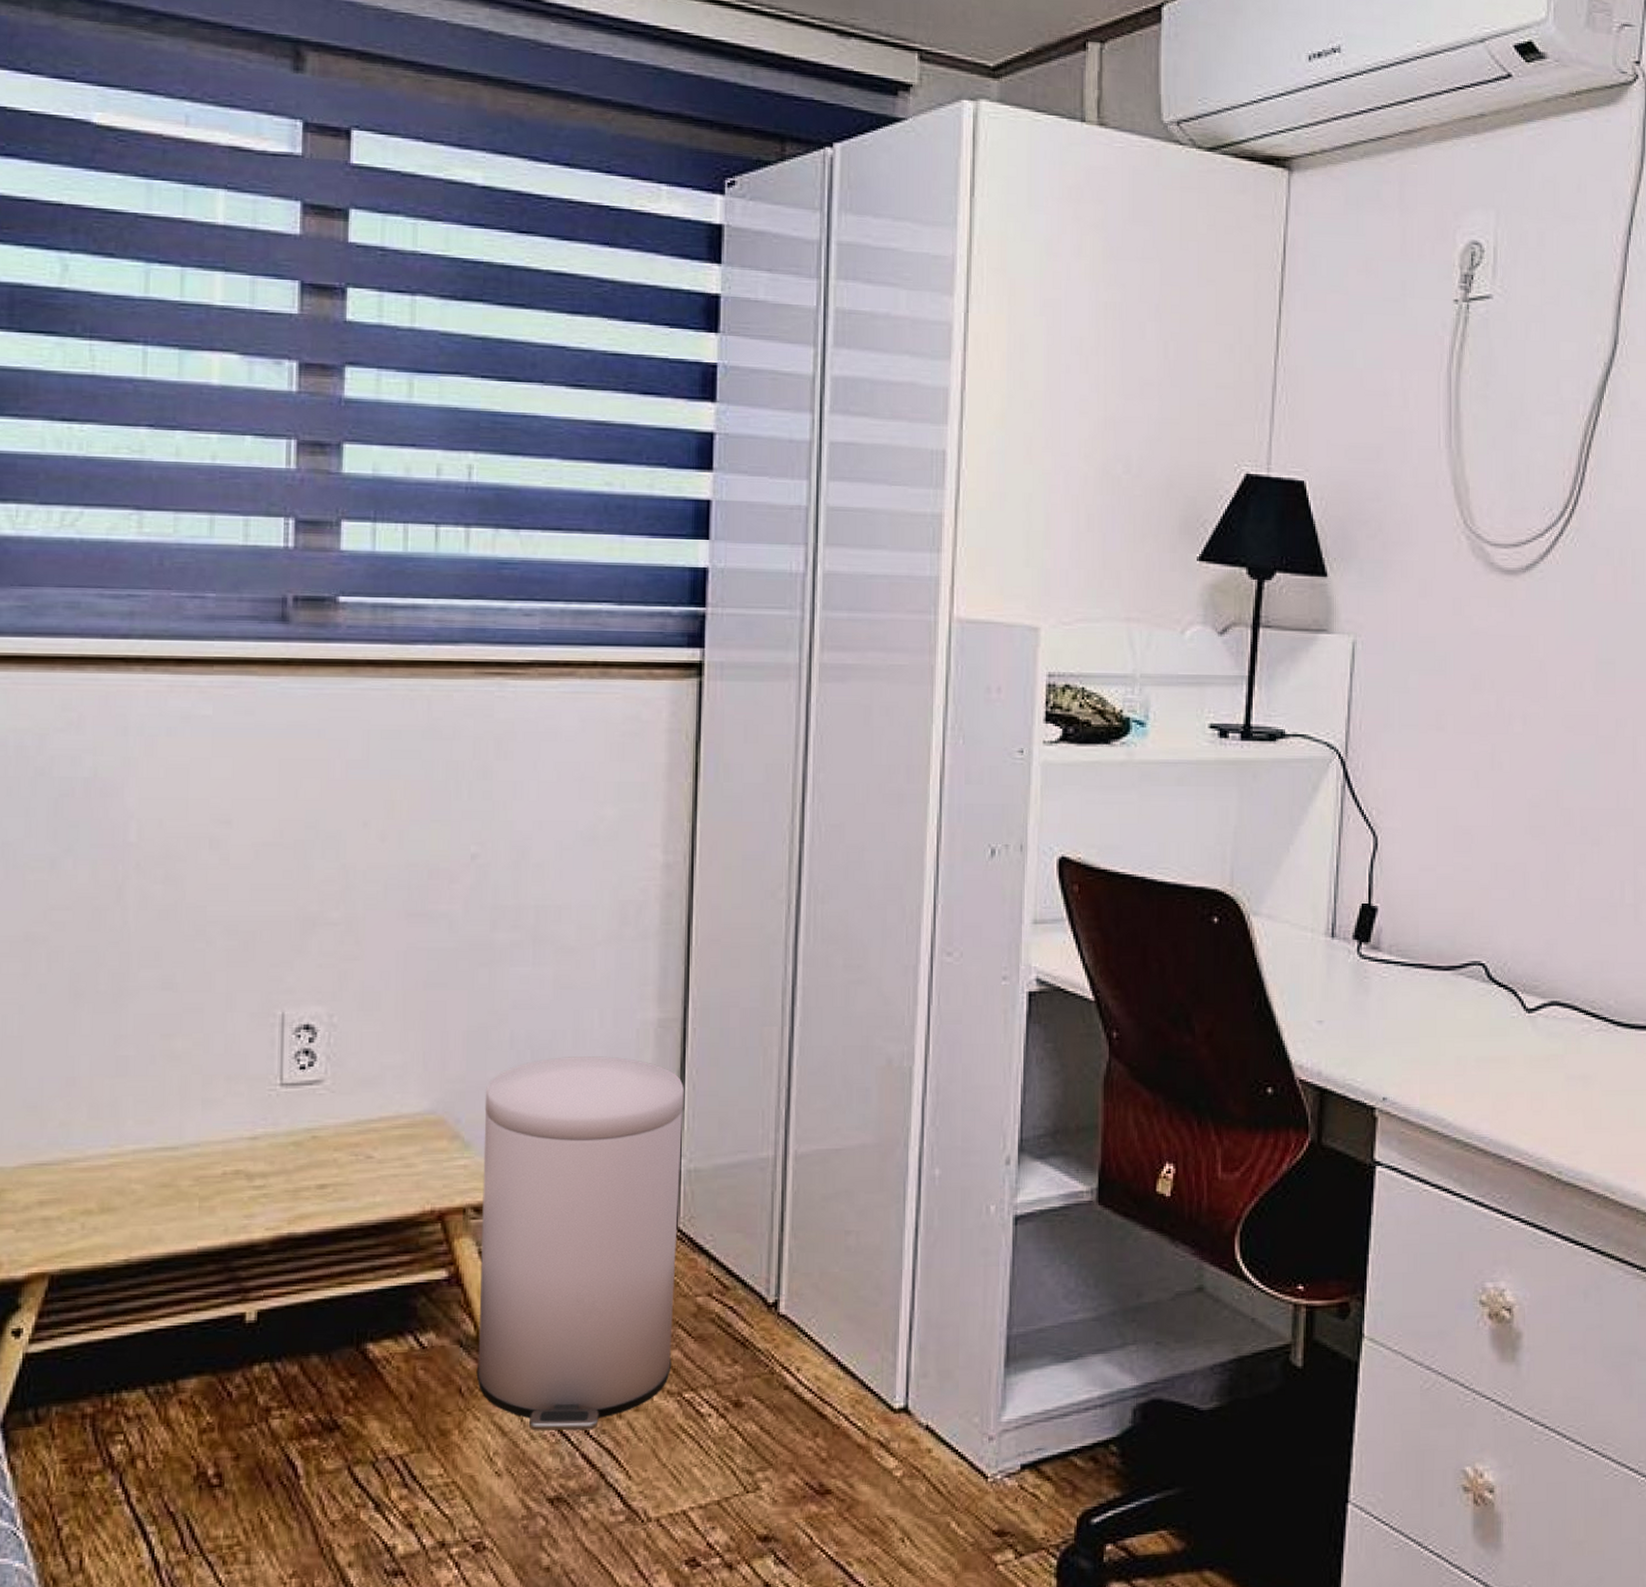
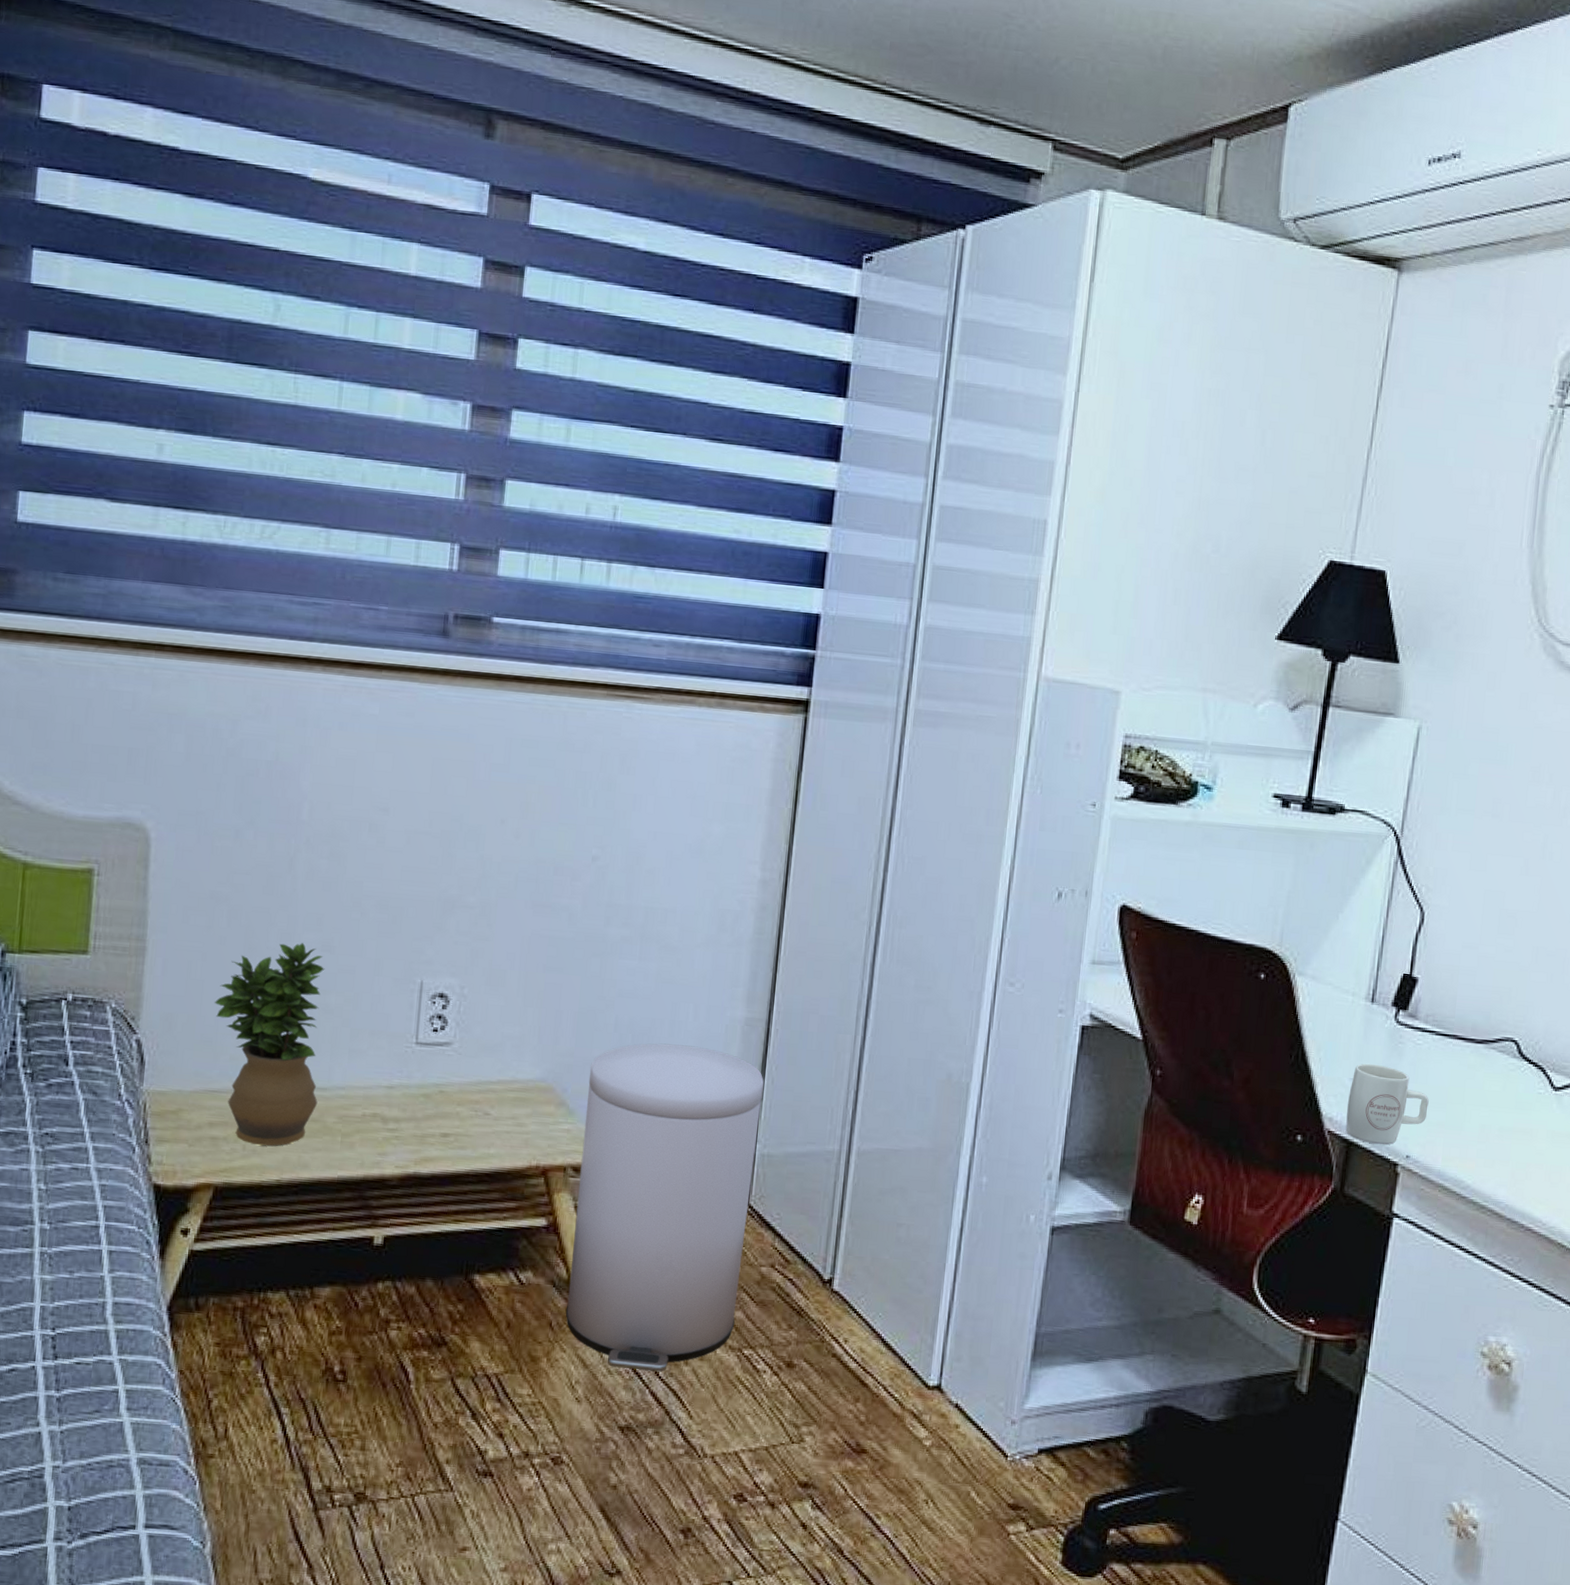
potted plant: none [36,981,169,1222] -> present [214,942,325,1146]
mug: none [1316,1003,1401,1089] -> present [1345,1063,1429,1145]

